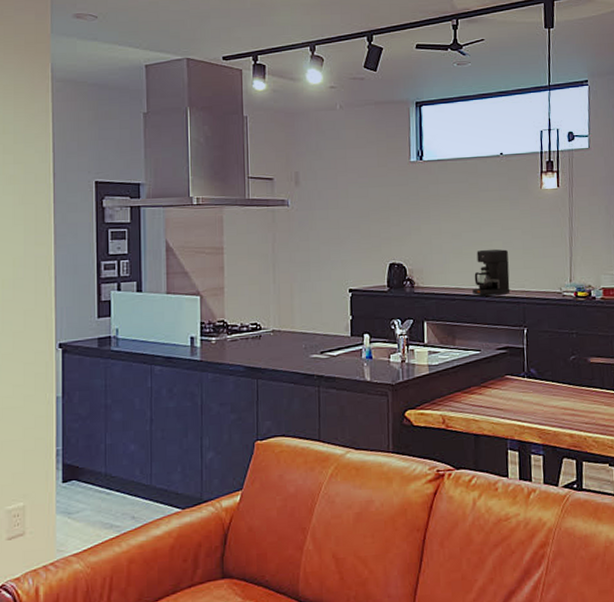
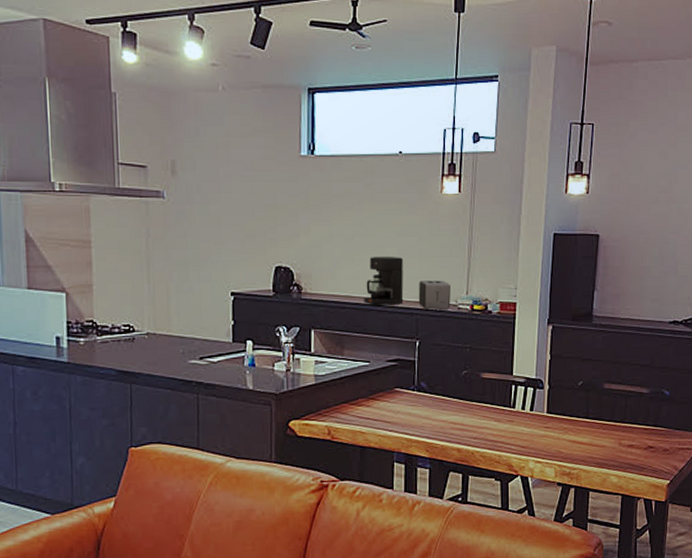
toaster: none [524,269,556,299] -> present [418,280,451,311]

